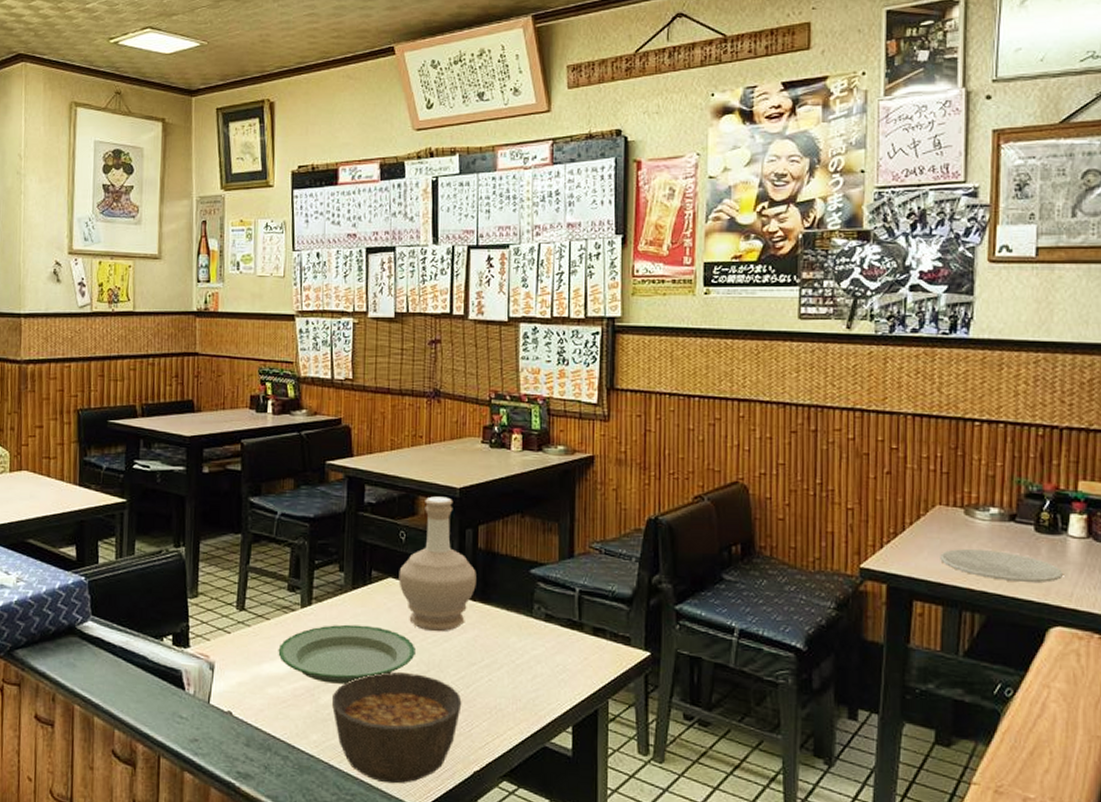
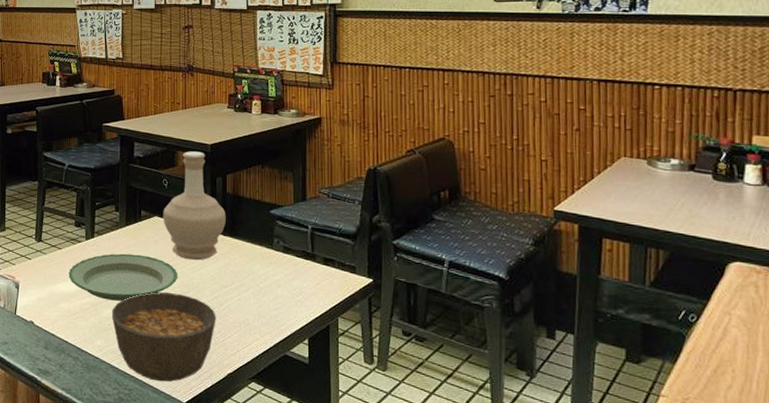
plate: present [940,549,1063,583] -> none [626,194,740,224]

